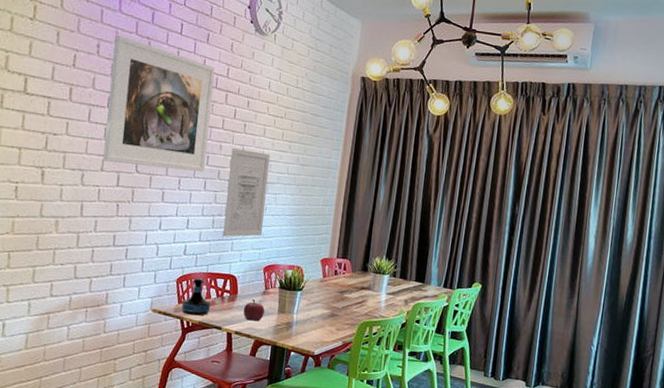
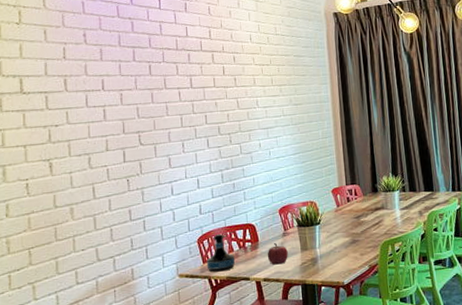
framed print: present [103,34,215,173] -> none [99,21,205,141]
wall art: present [223,148,271,237] -> none [227,101,271,188]

